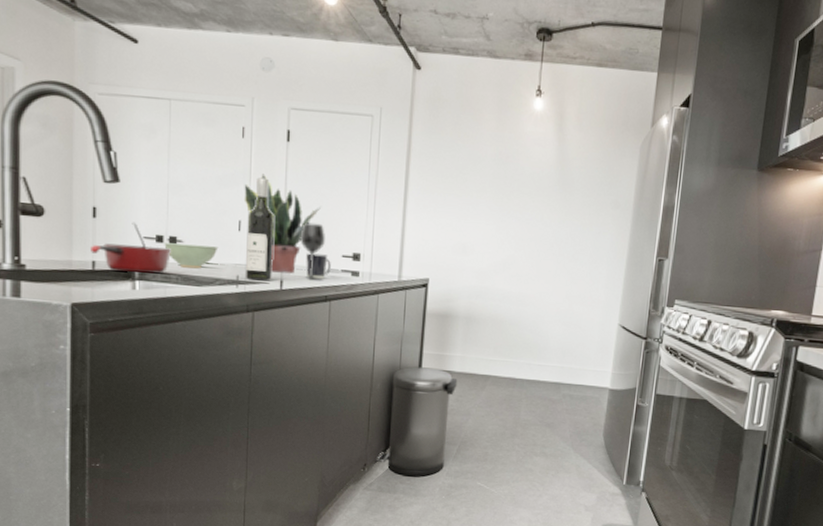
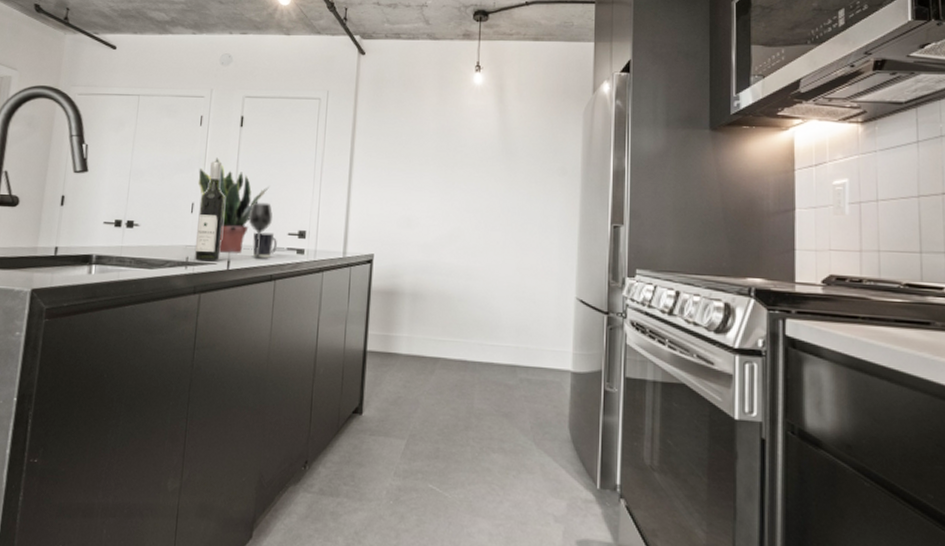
saucepan: present [91,222,171,274] -> none [55,208,128,258]
bowl: present [164,242,219,269] -> none [121,227,172,252]
pedal bin: present [375,367,458,478] -> none [317,349,405,478]

